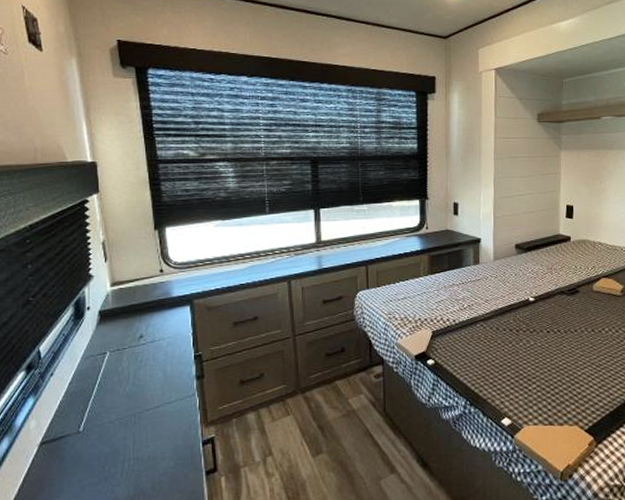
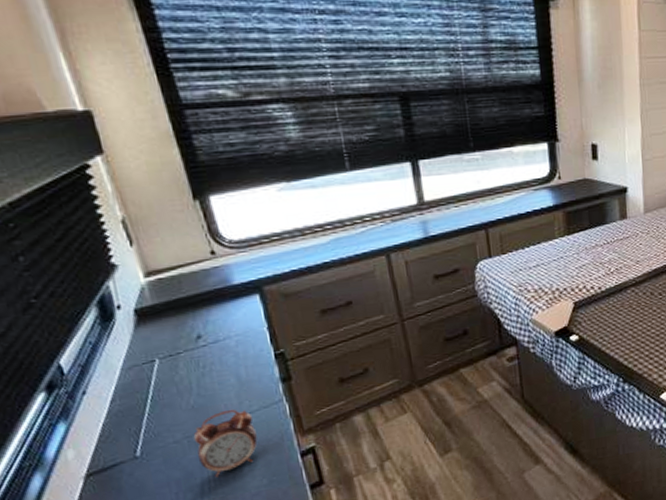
alarm clock: none [124,398,171,456] -> present [193,409,258,477]

